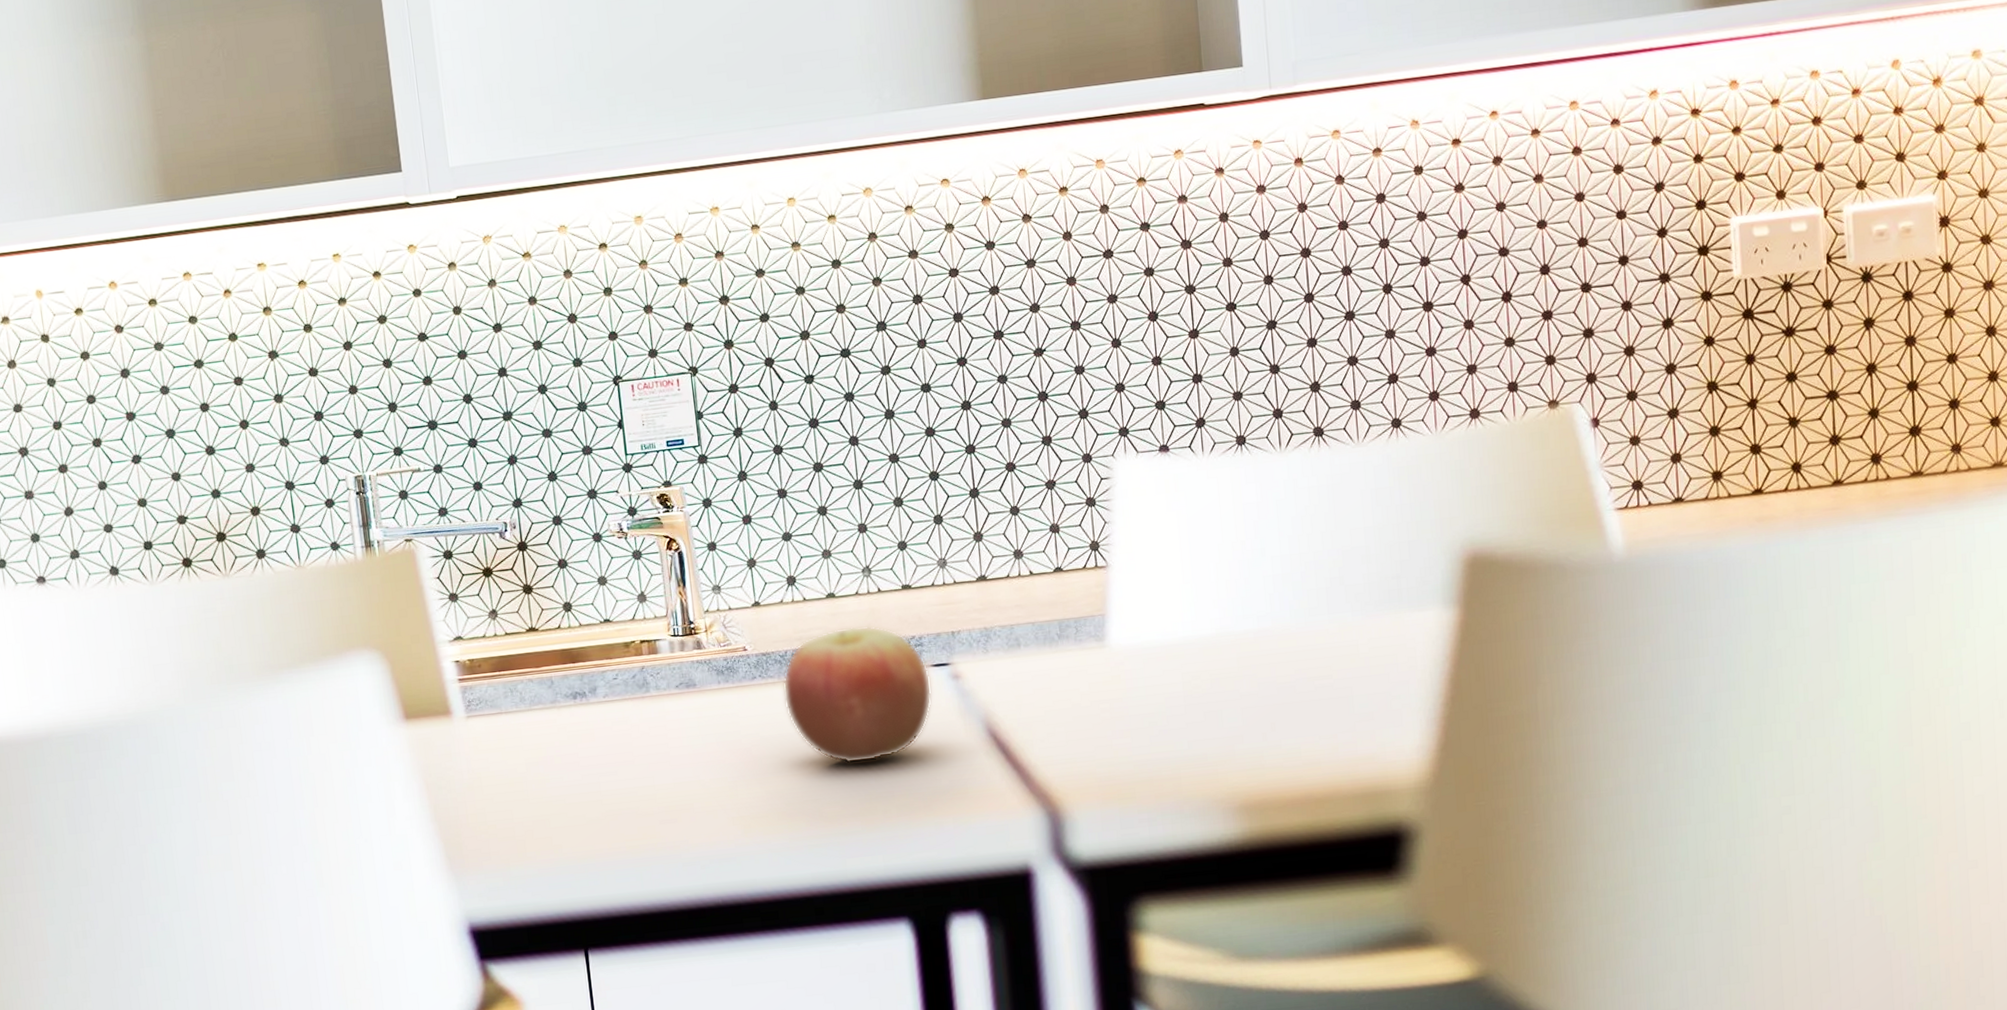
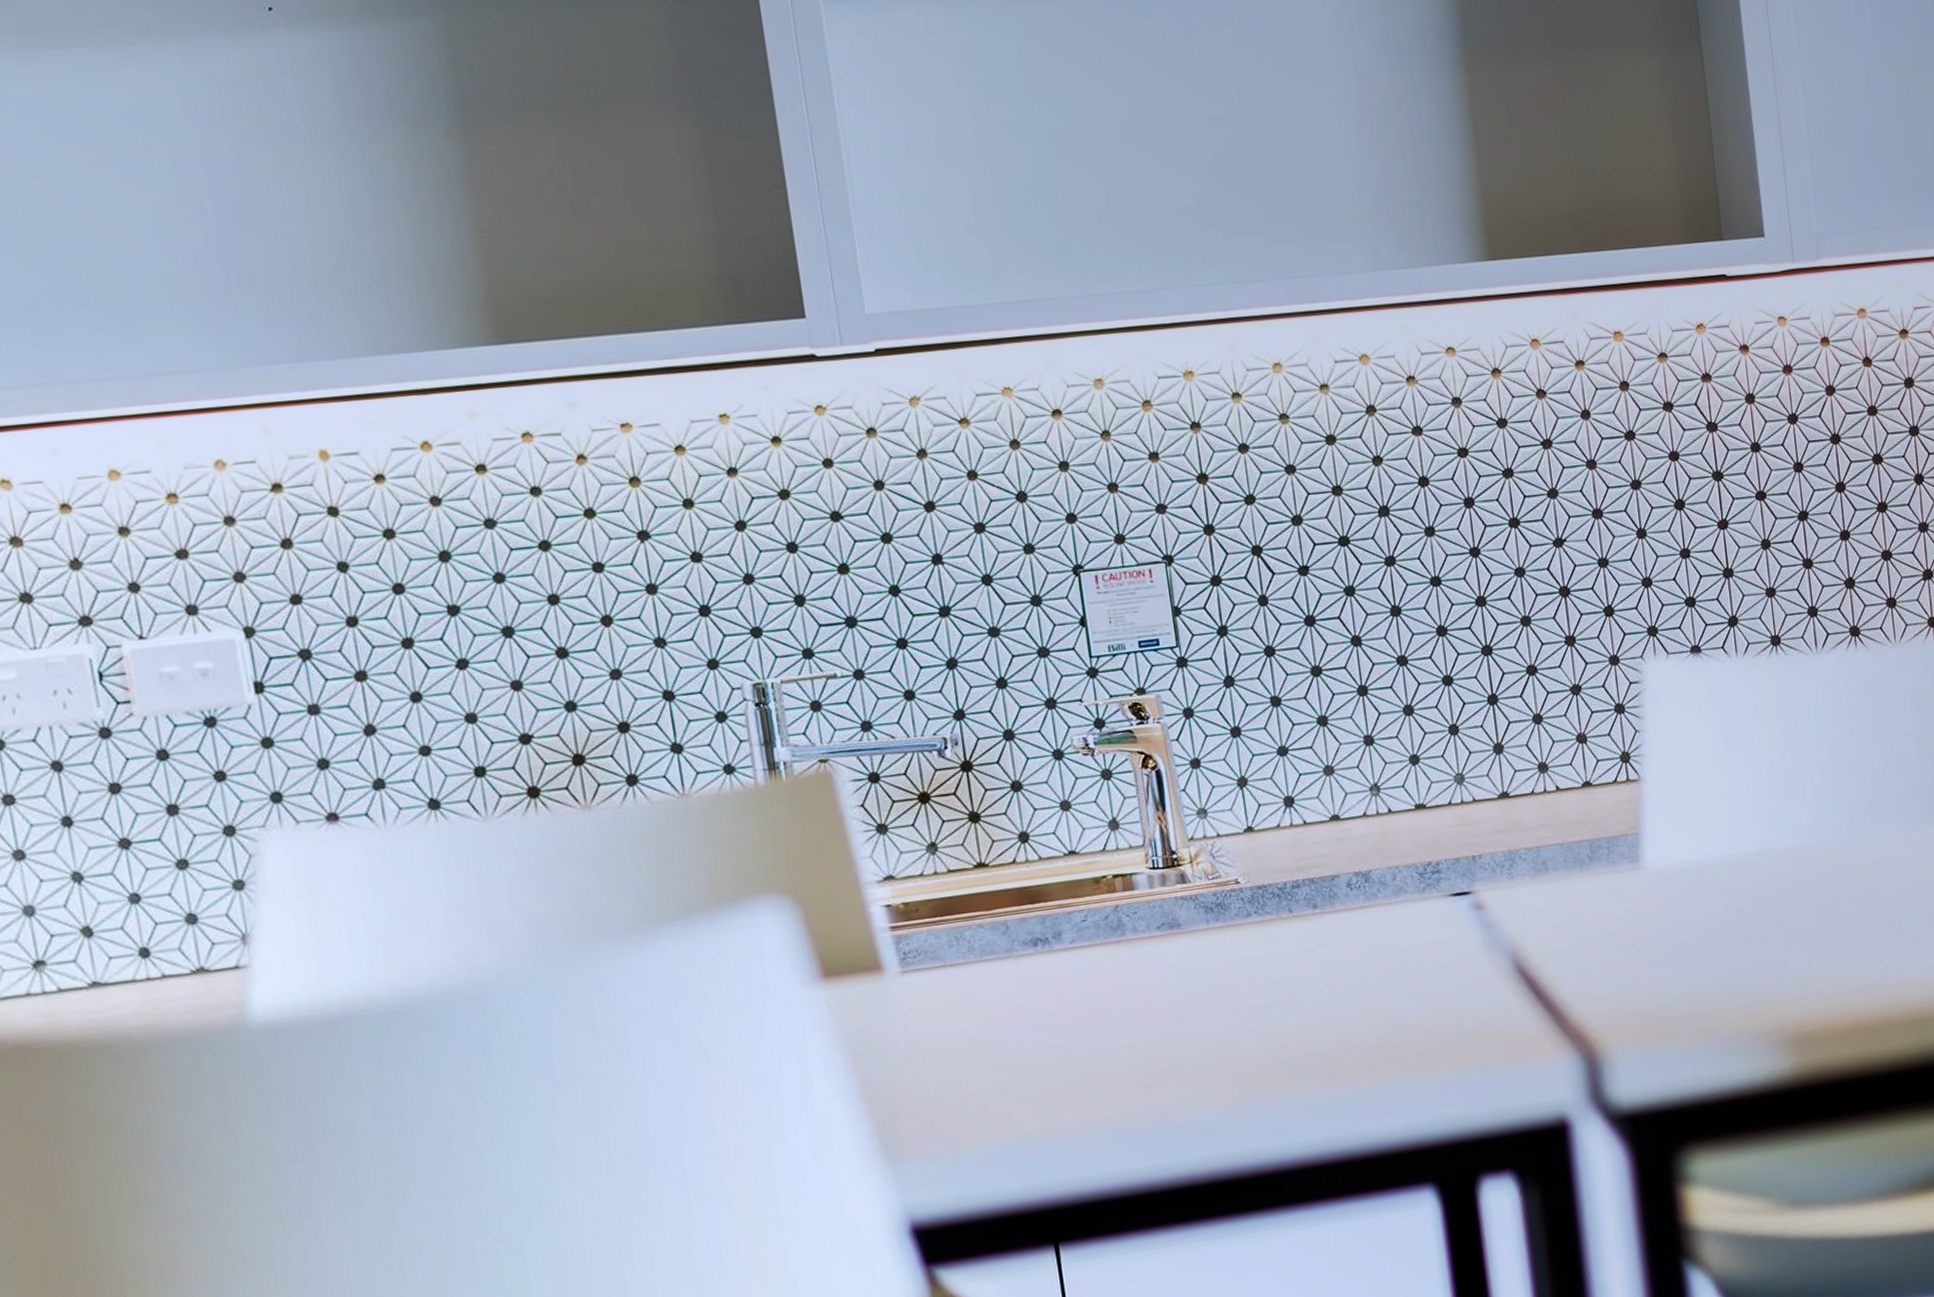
apple: present [783,626,932,764] -> none [1282,851,1453,1010]

